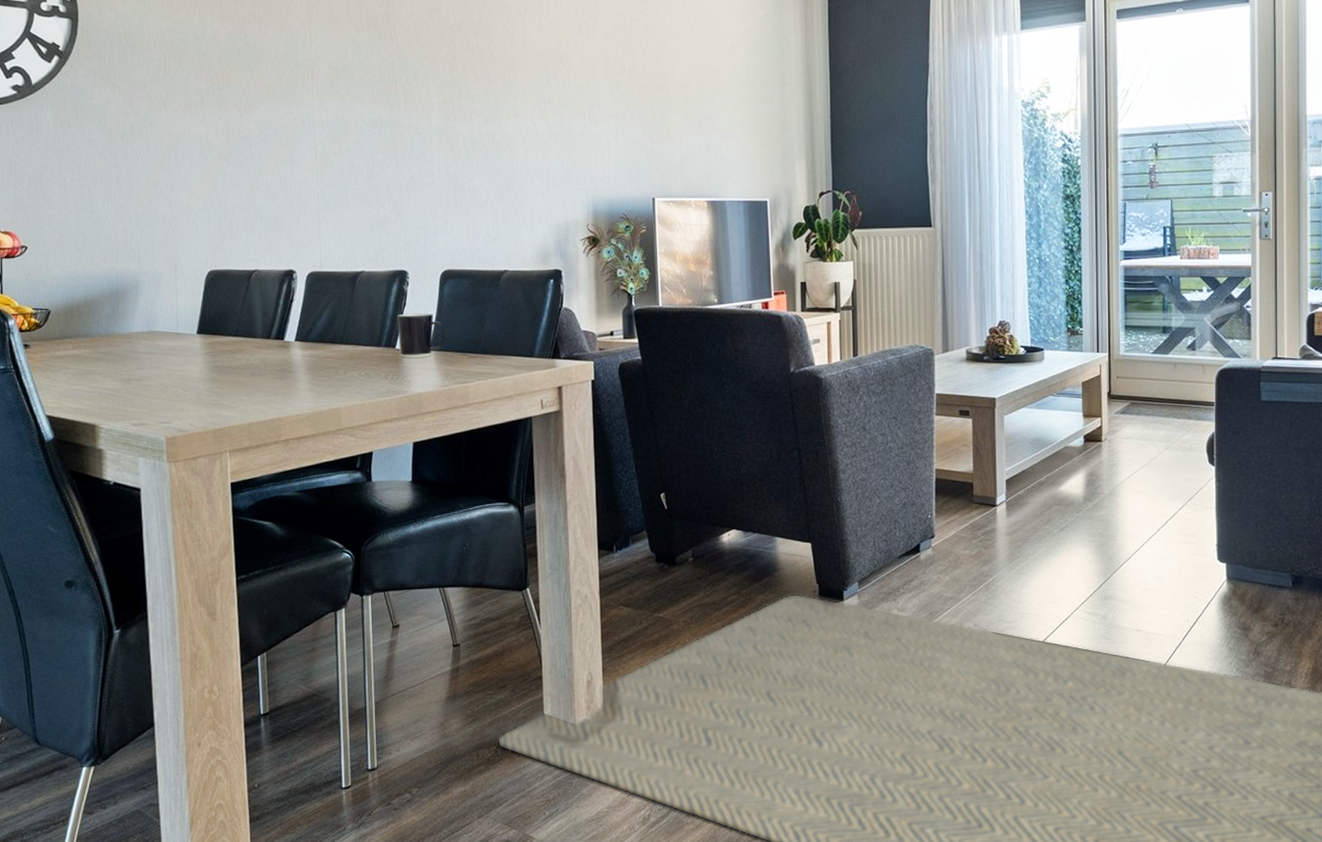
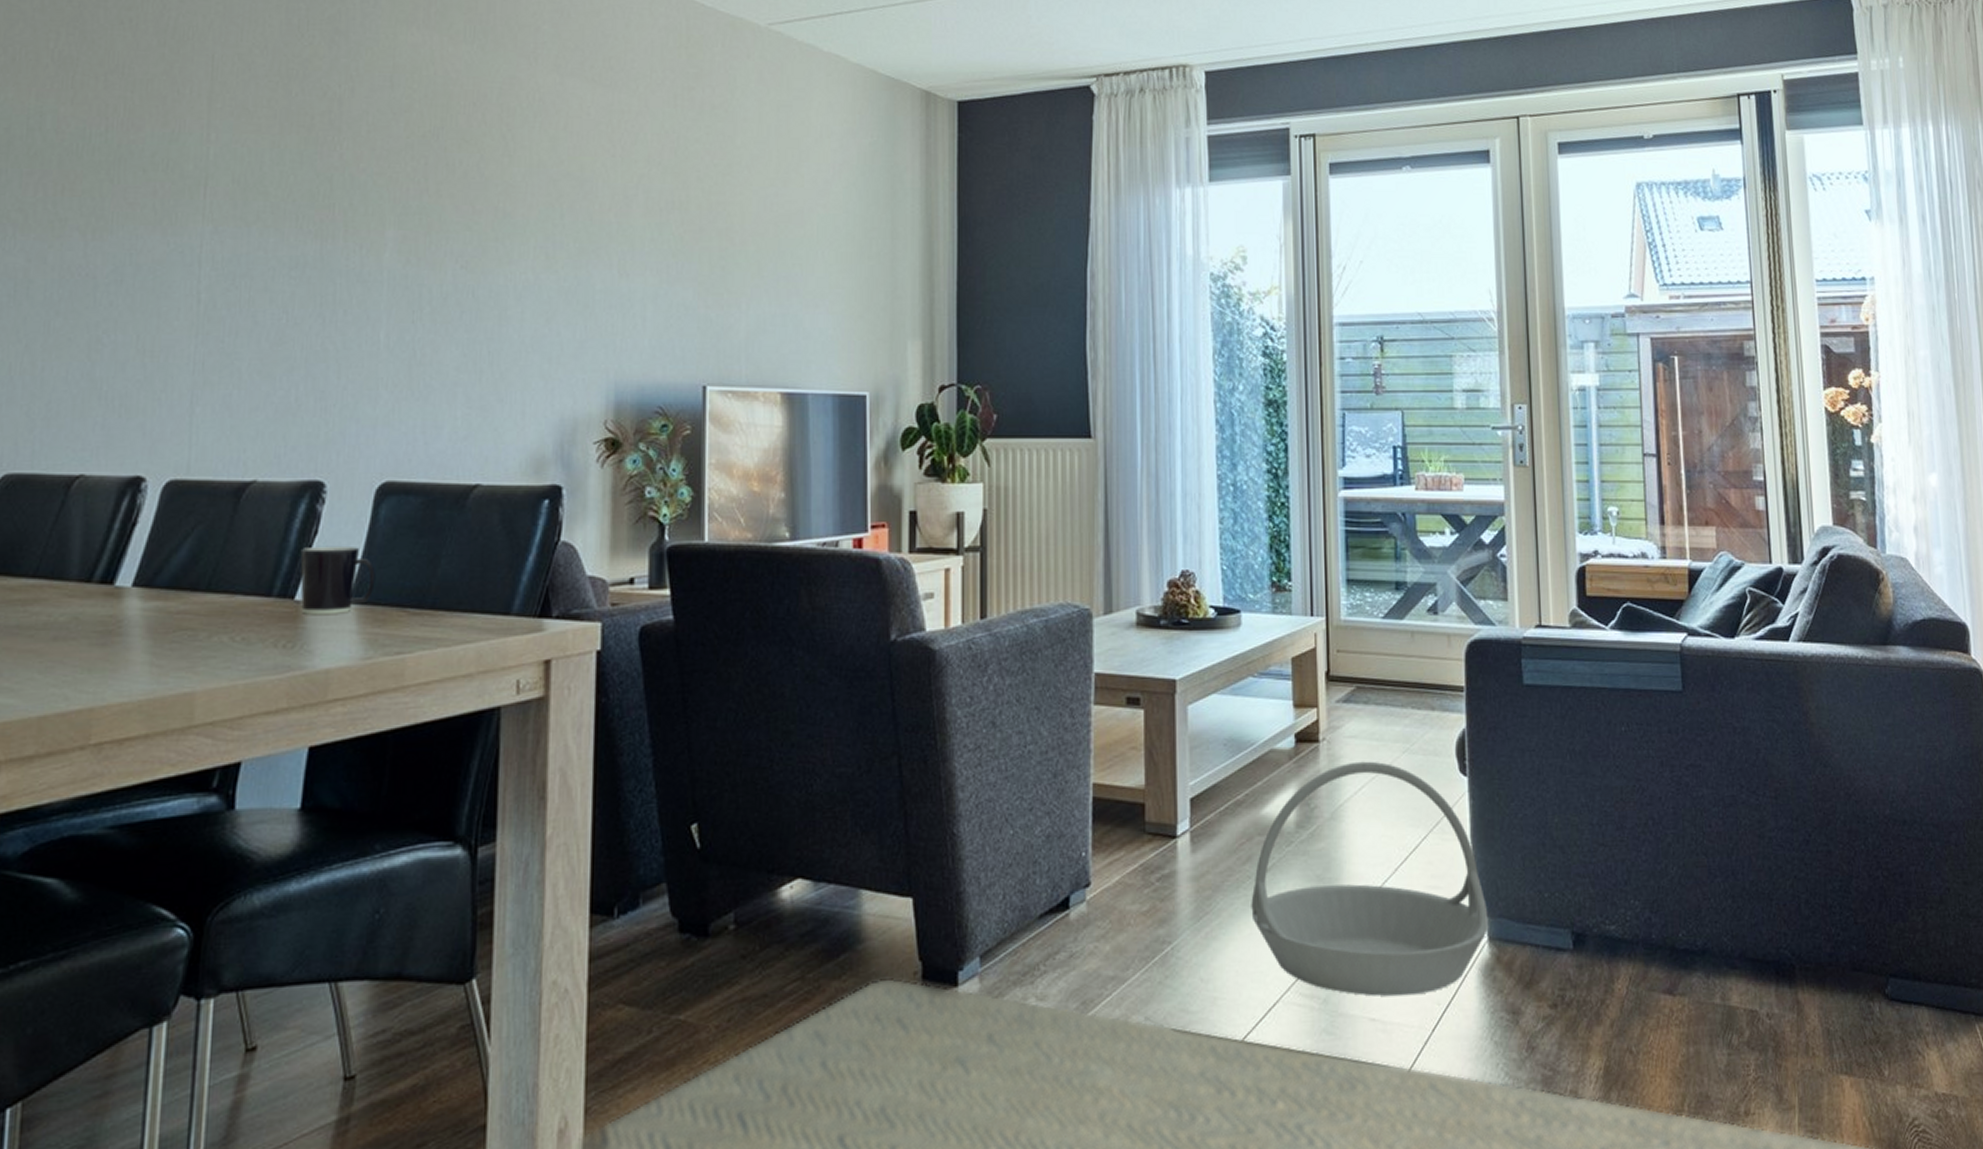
basket: none [1050,455,1228,616] -> present [1251,761,1489,997]

